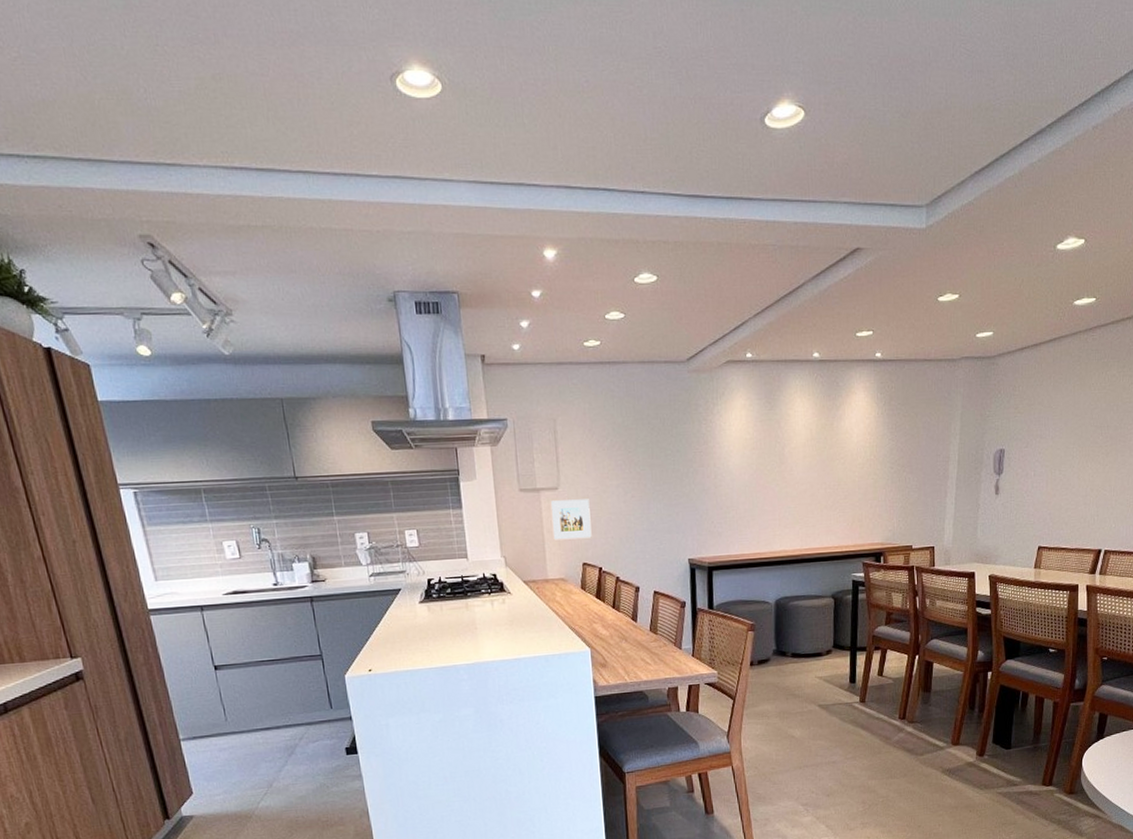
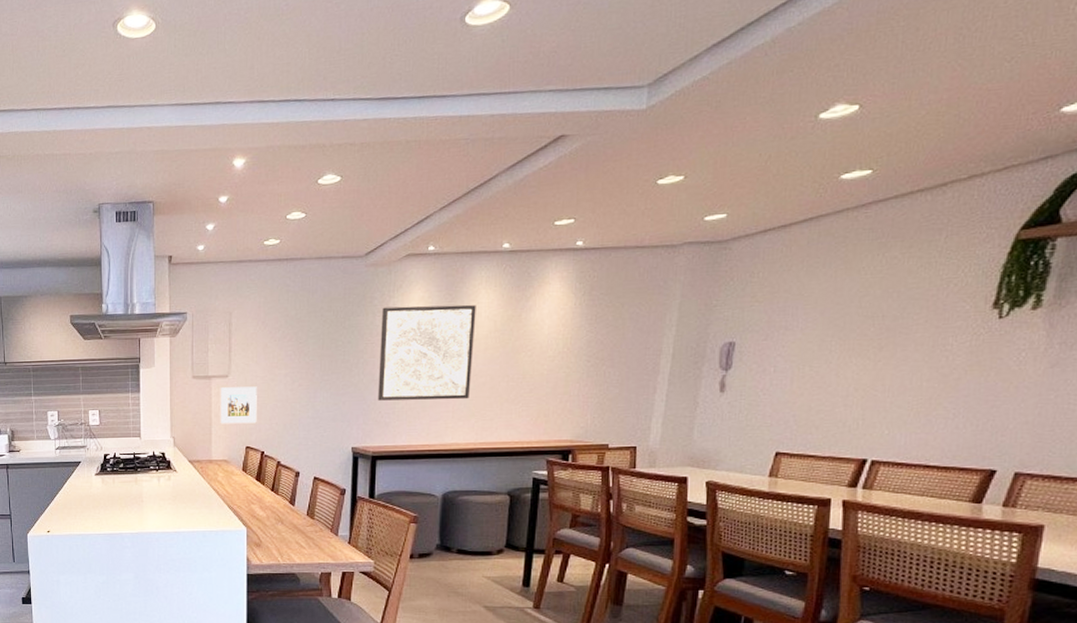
wall art: none [707,413,794,511] -> present [378,304,476,401]

